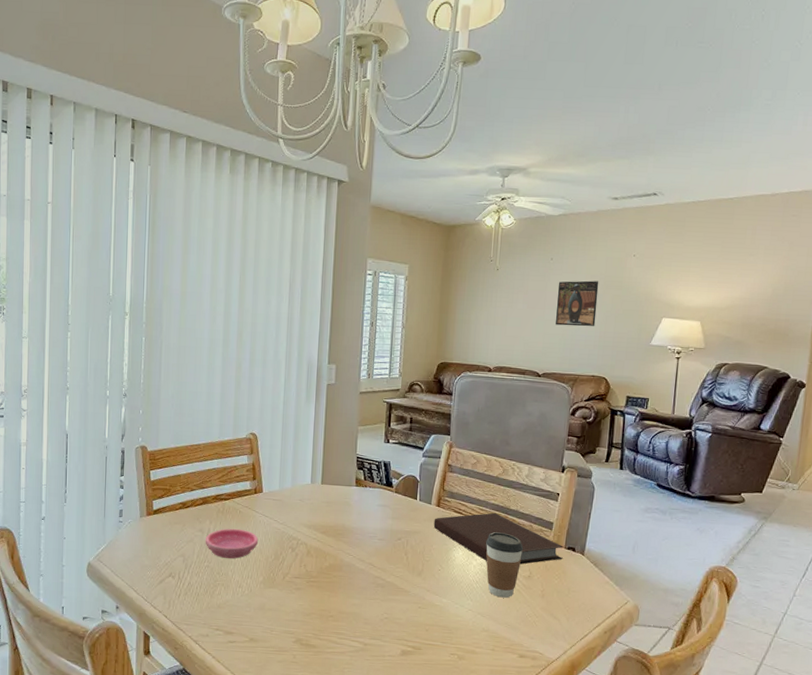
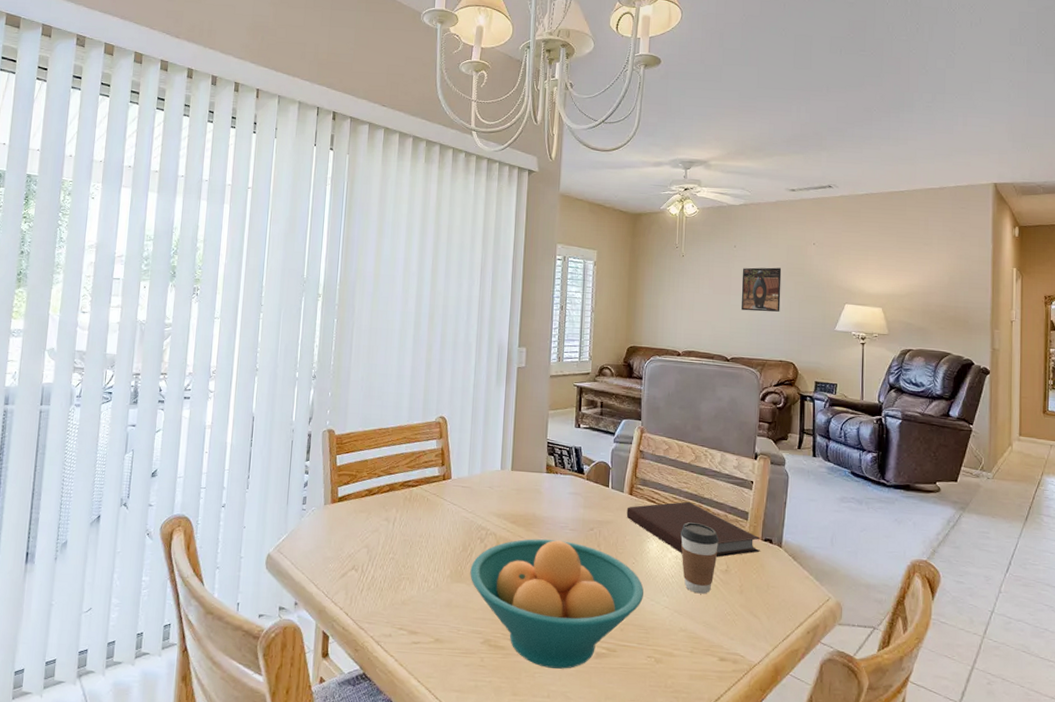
saucer: present [205,528,259,559] -> none [390,517,446,550]
fruit bowl: none [282,548,449,665] -> present [470,539,644,669]

